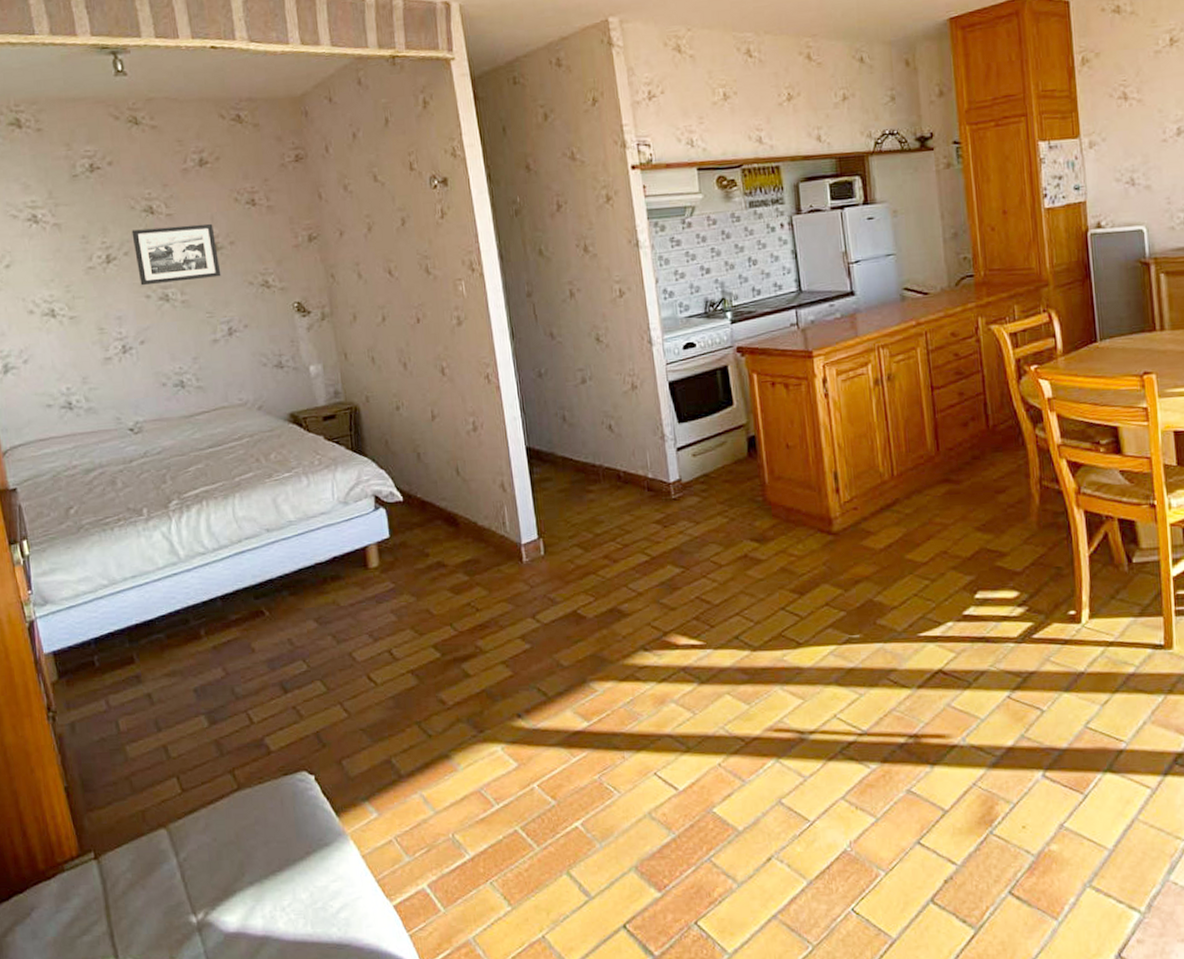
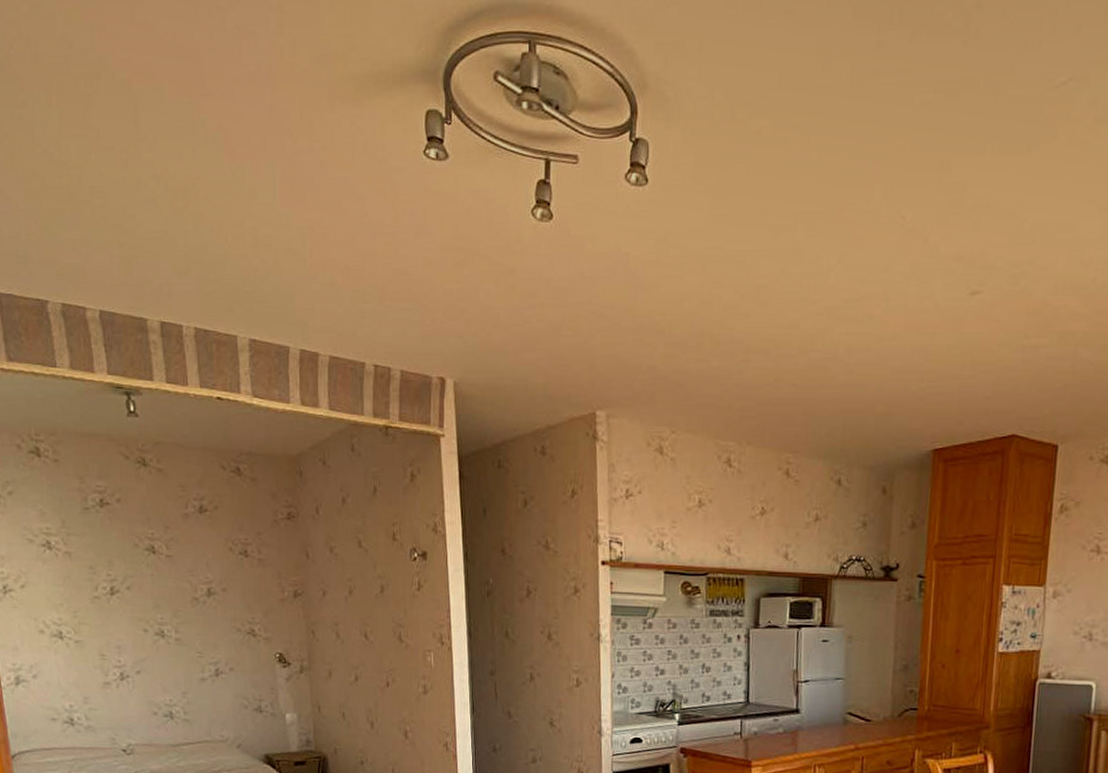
picture frame: present [131,224,221,286] -> none [134,566,213,621]

